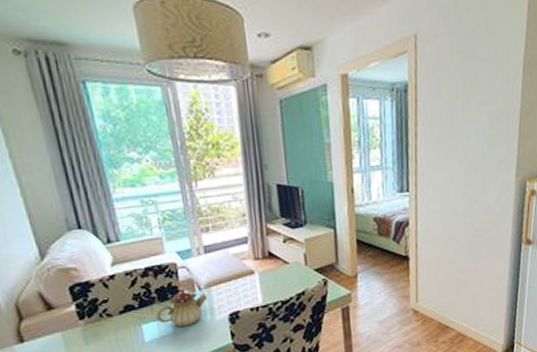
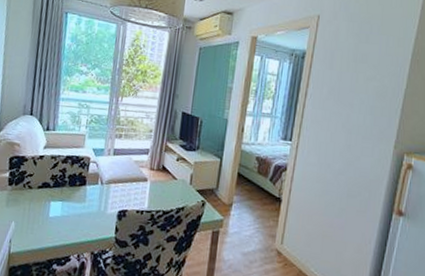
teapot: present [155,287,208,328] -> none [62,178,106,213]

